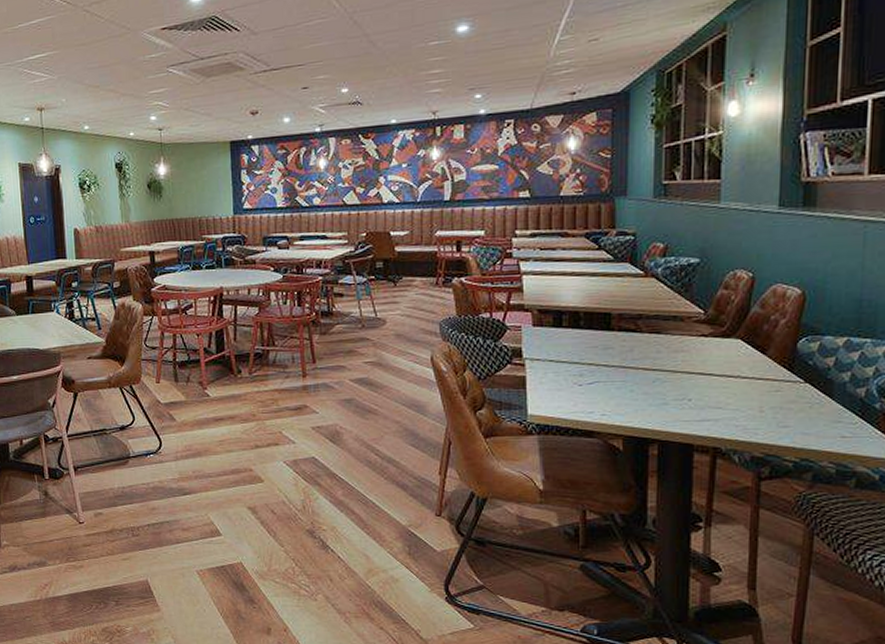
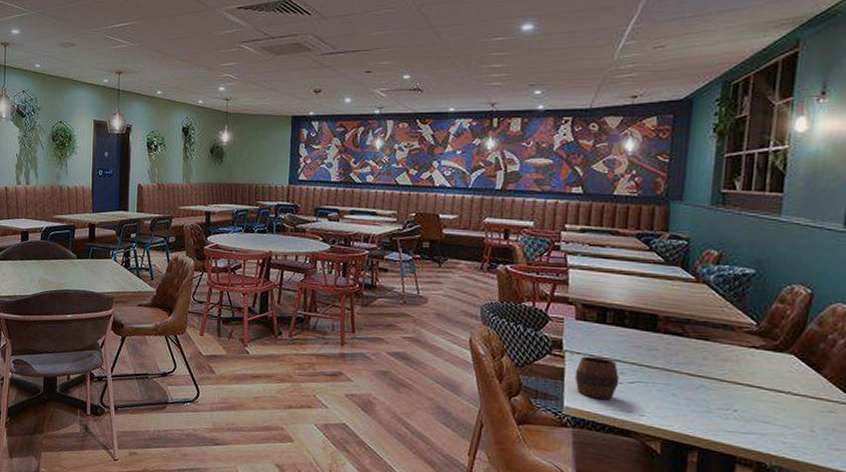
cup: none [536,361,579,403] -> present [575,356,620,400]

